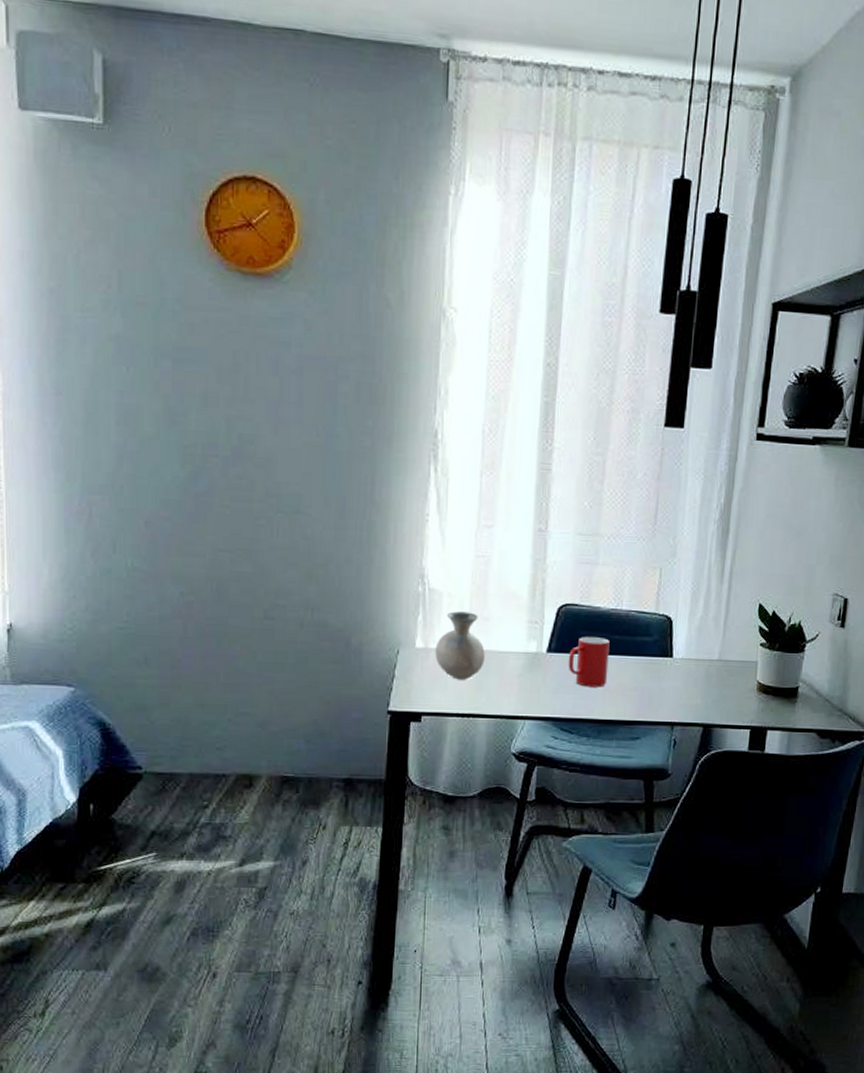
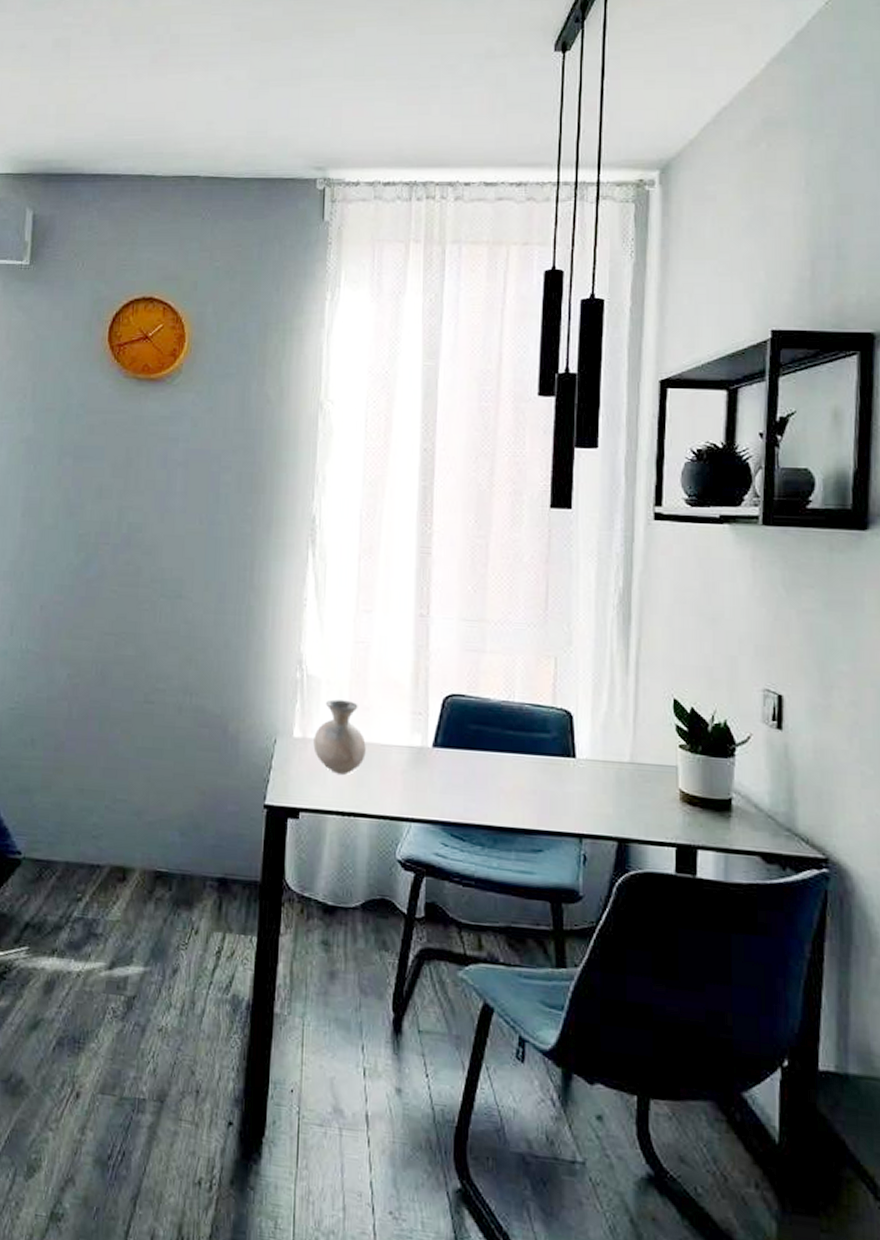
cup: present [568,637,610,688] -> none [456,731,502,789]

